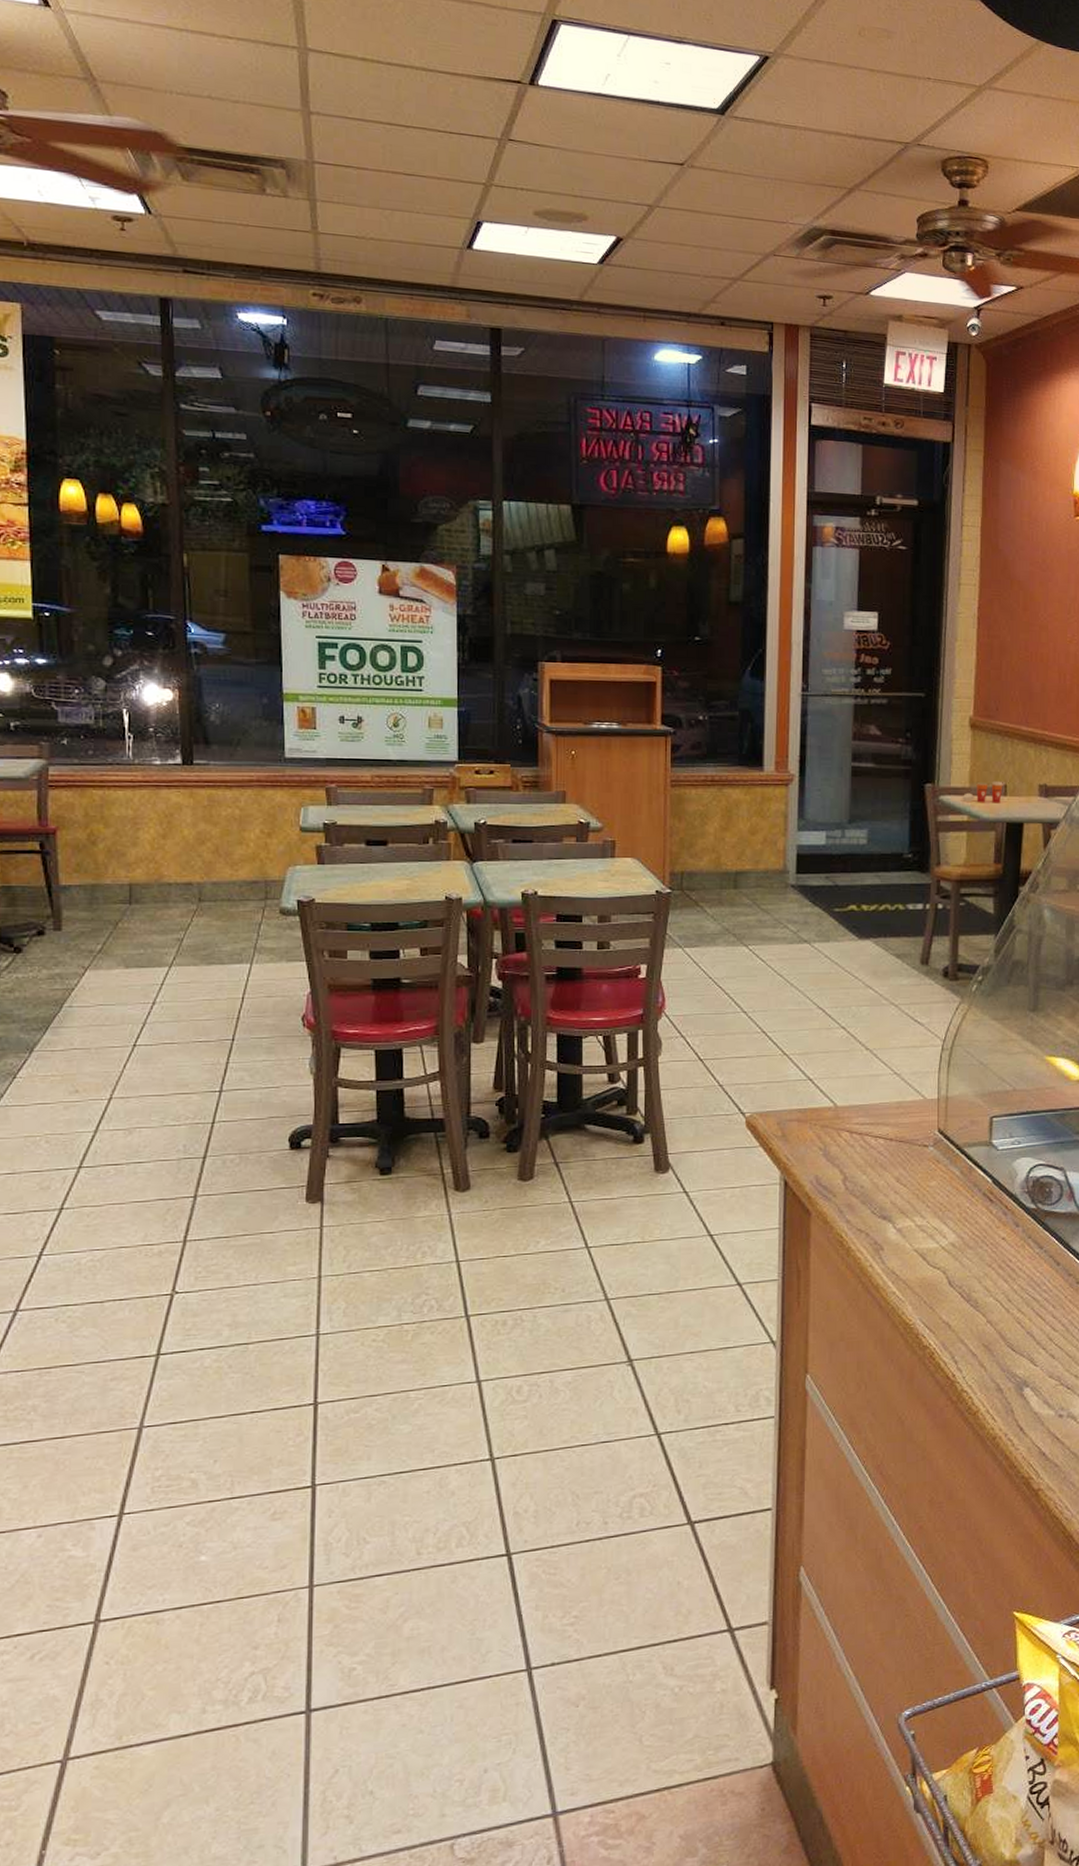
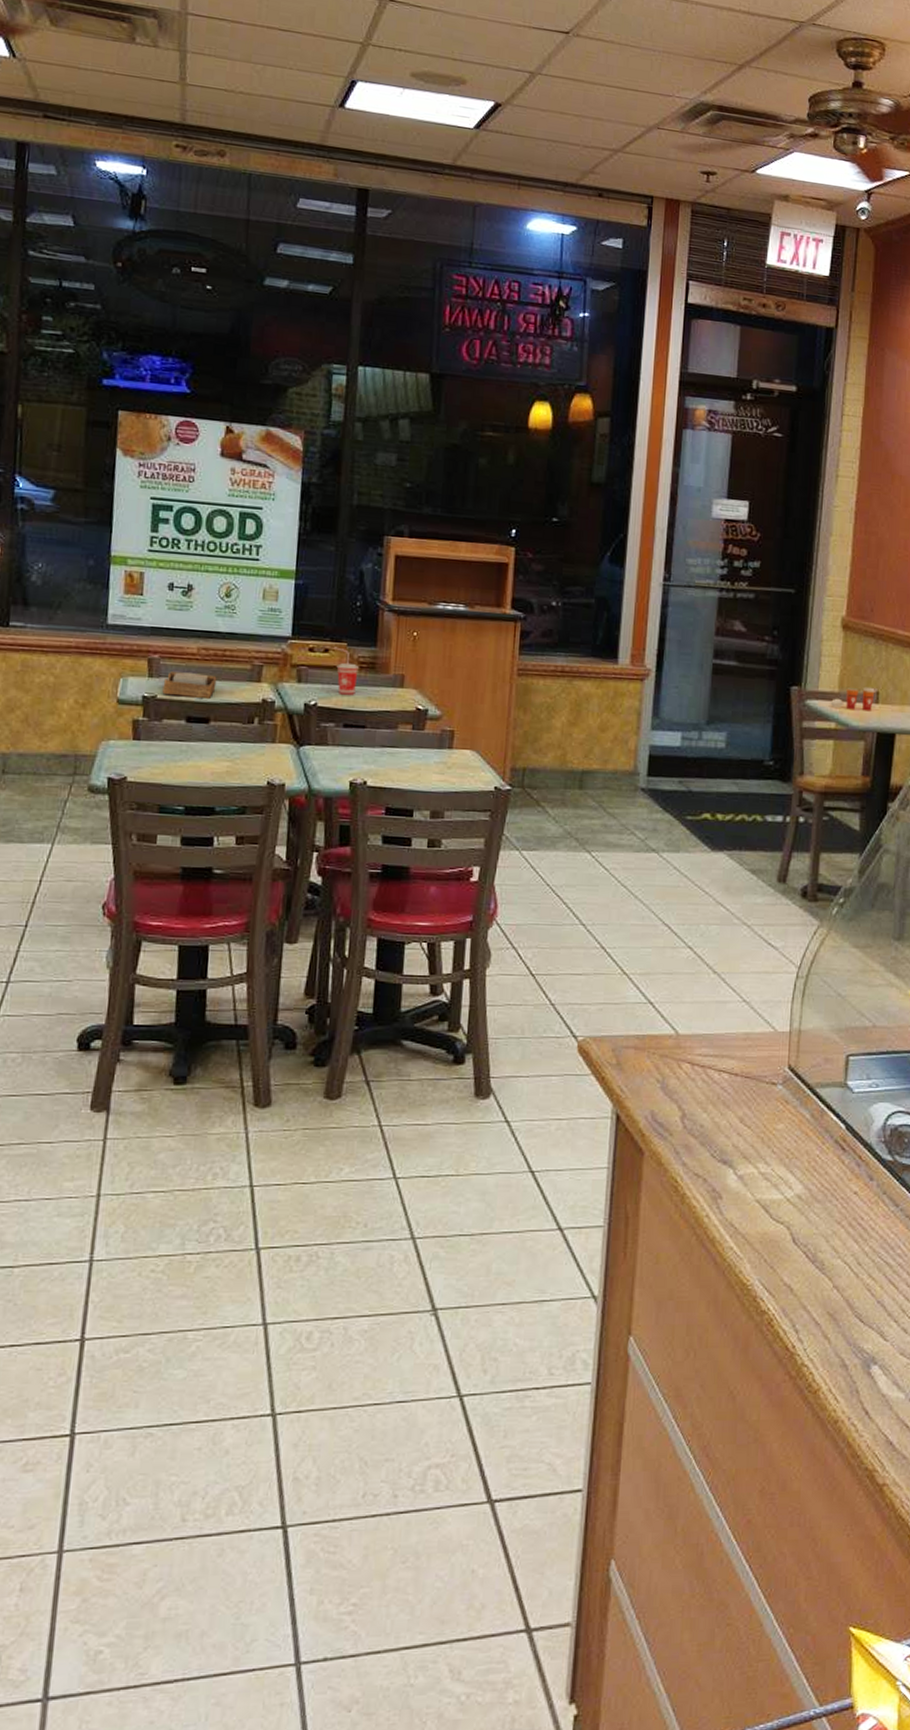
napkin holder: none [341,799,391,824] -> present [162,671,217,700]
beverage cup: none [498,768,523,814] -> present [333,647,359,697]

